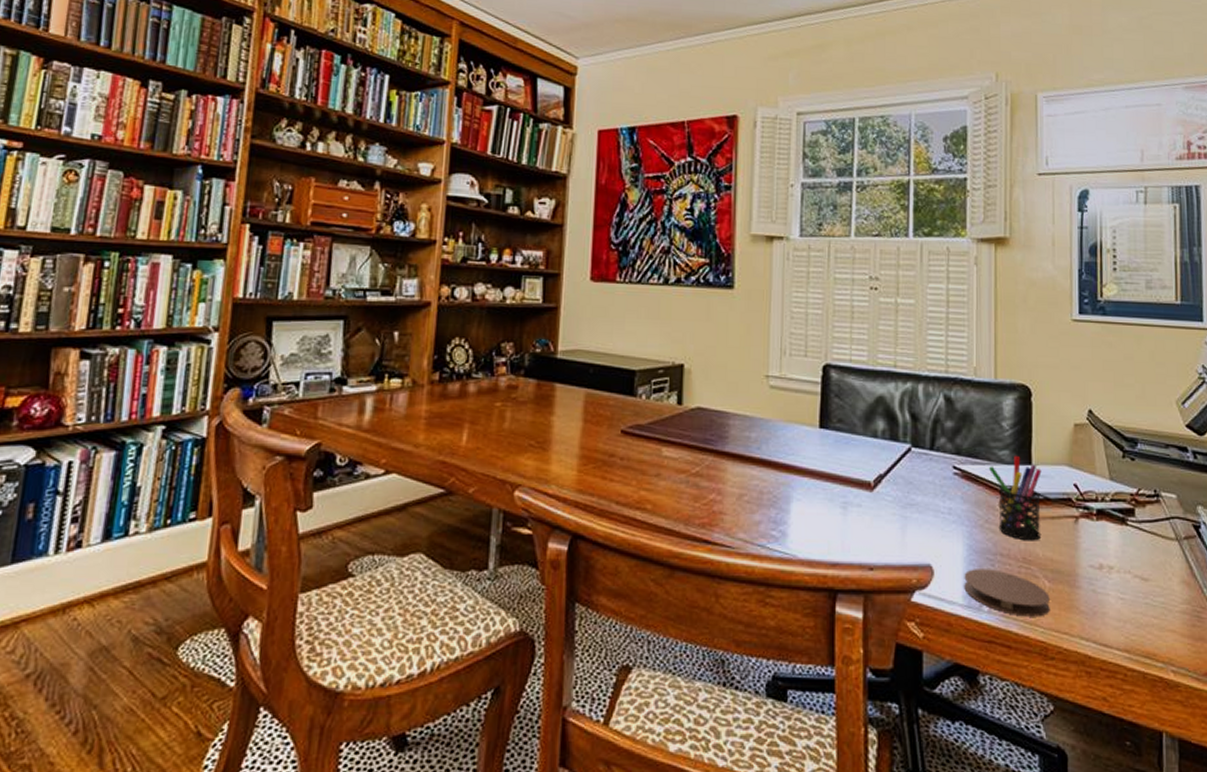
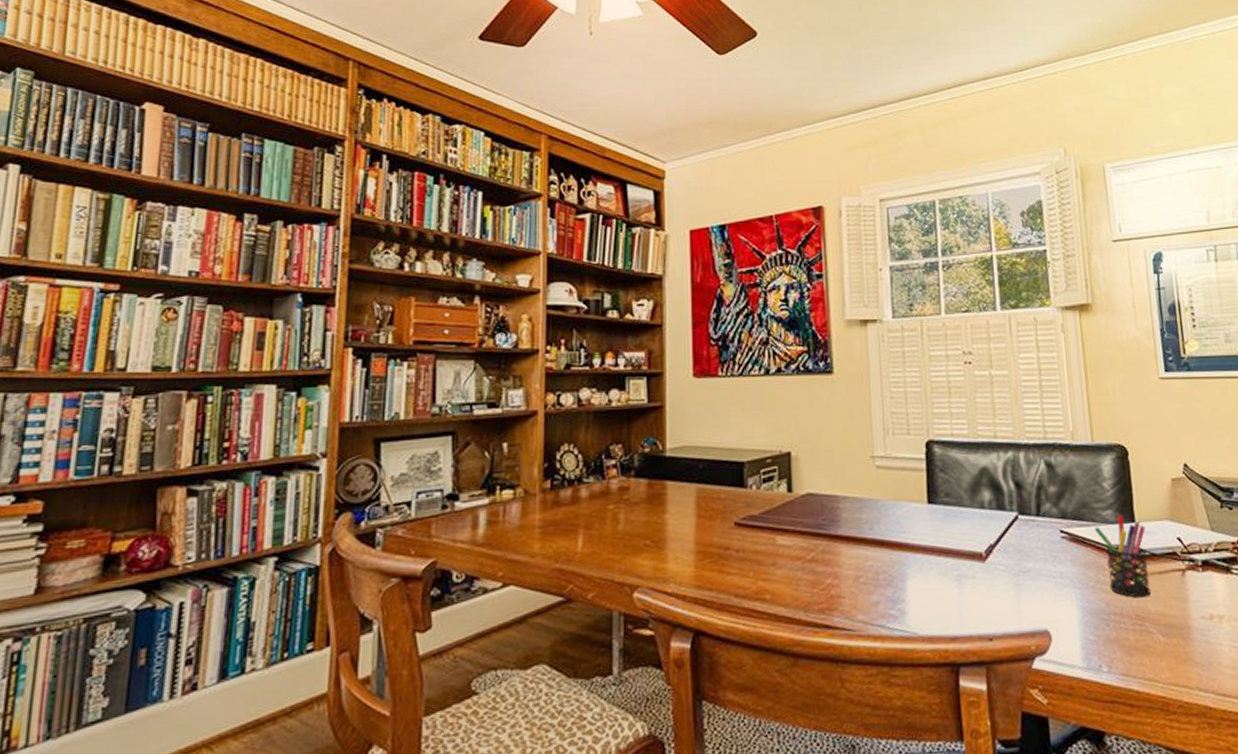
coaster: present [964,569,1050,617] -> none [1081,629,1167,674]

